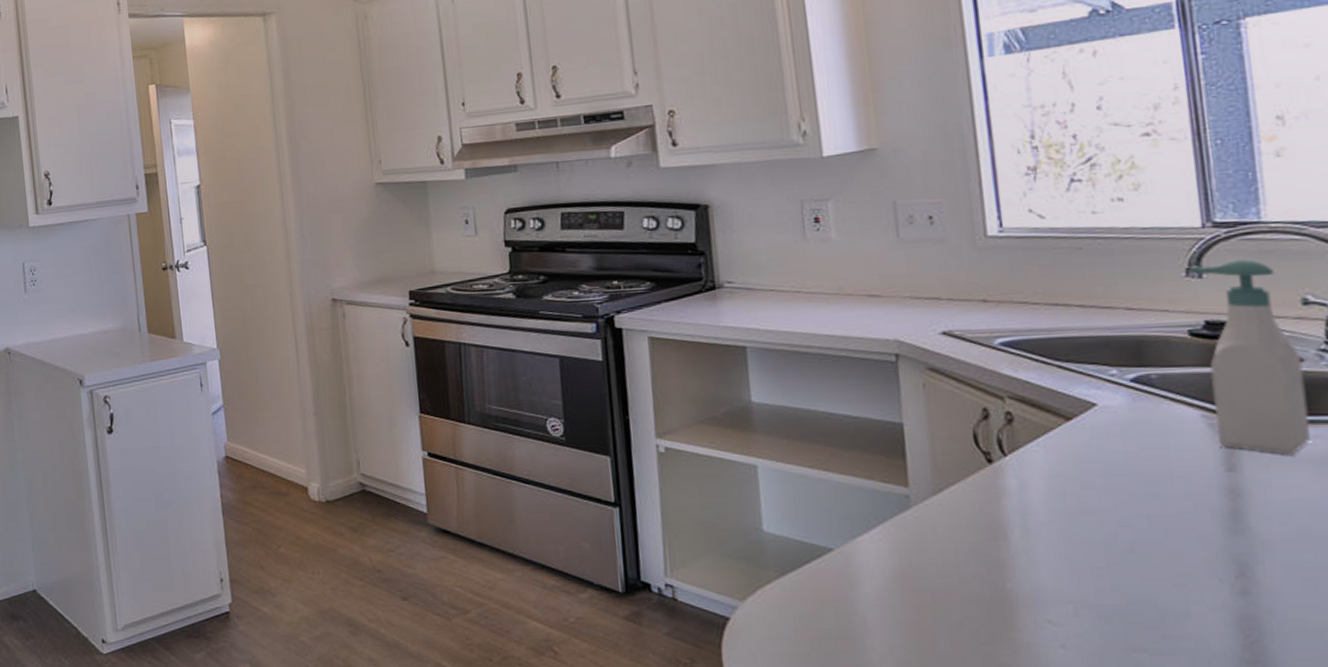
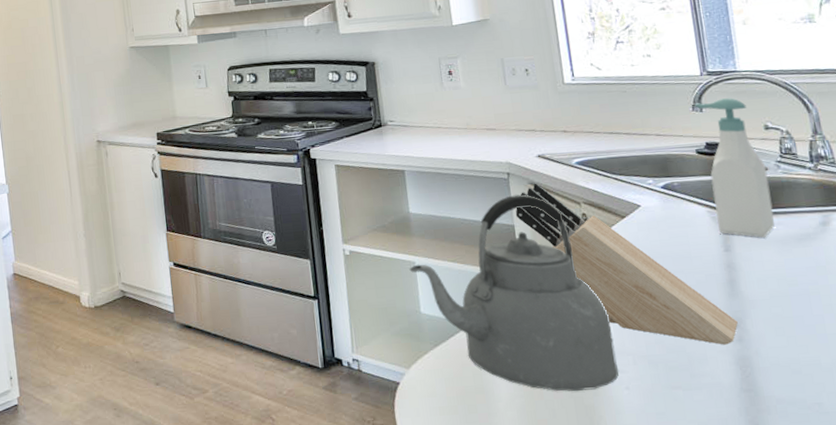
kettle: none [748,383,1051,646] -> present [409,194,619,392]
knife block: none [905,368,1242,598] -> present [515,183,738,345]

